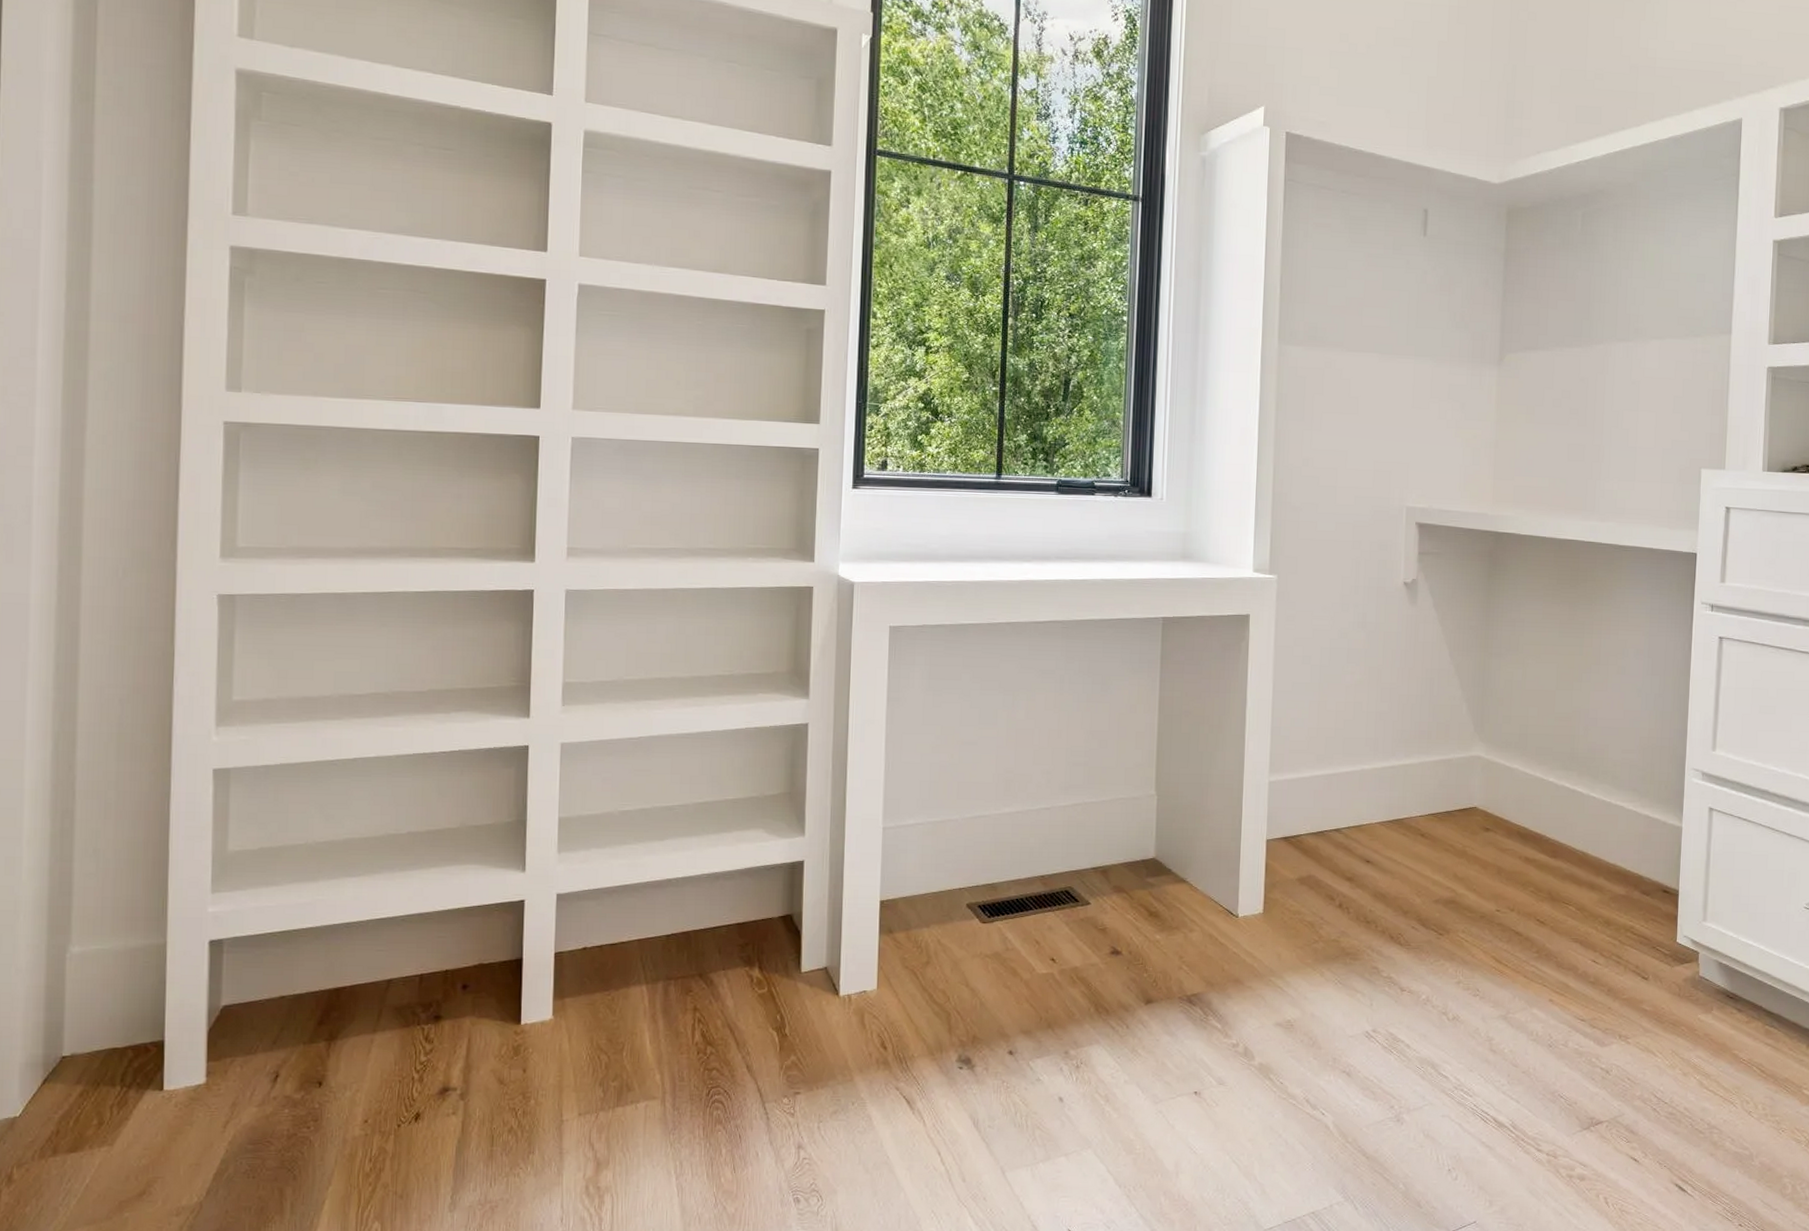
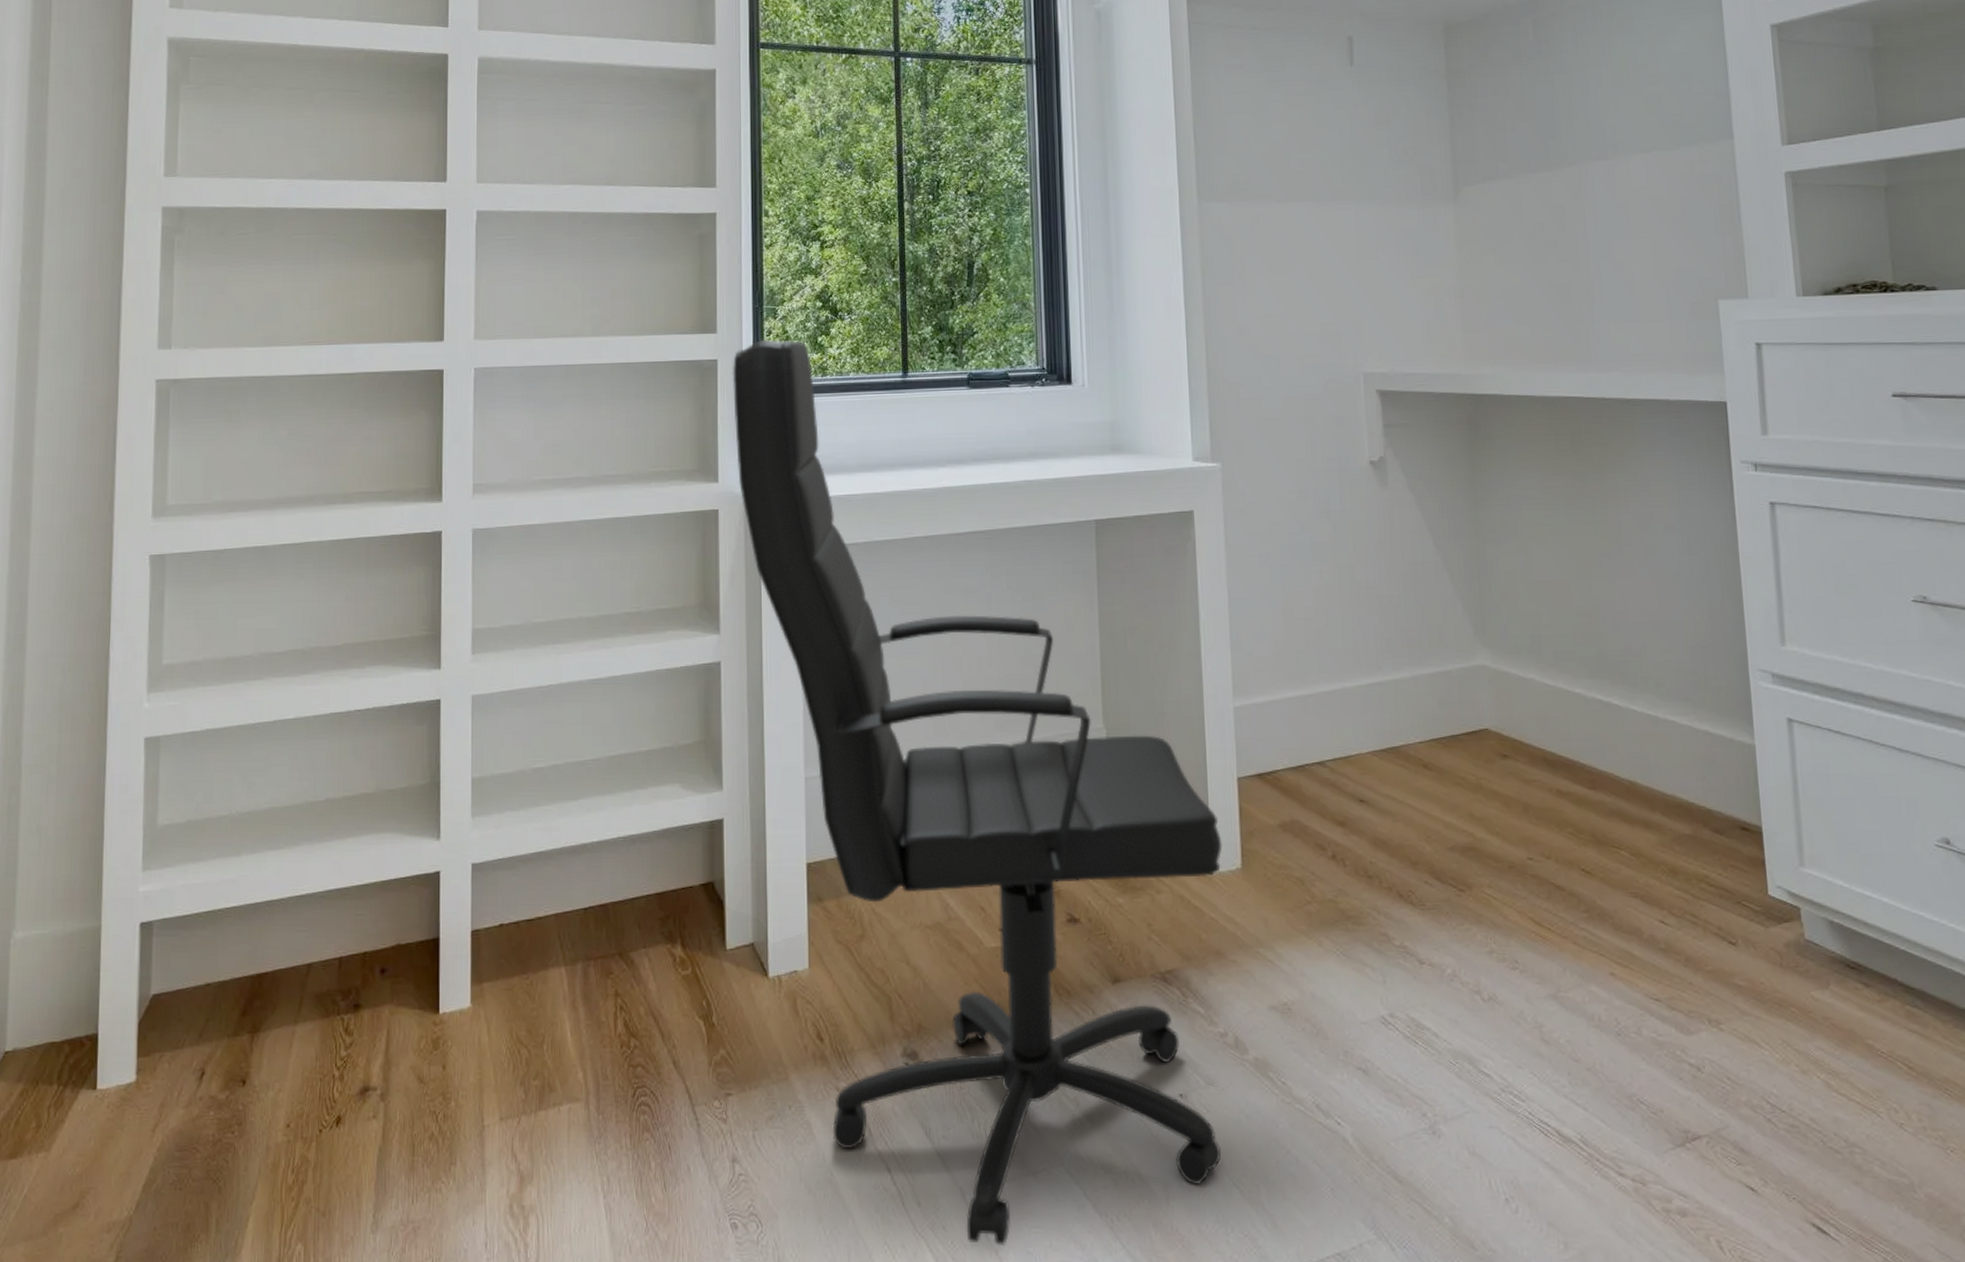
office chair: none [832,434,1249,1211] -> present [732,340,1223,1245]

